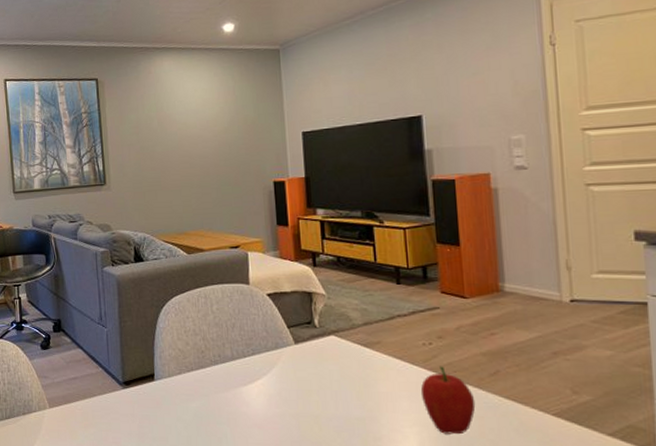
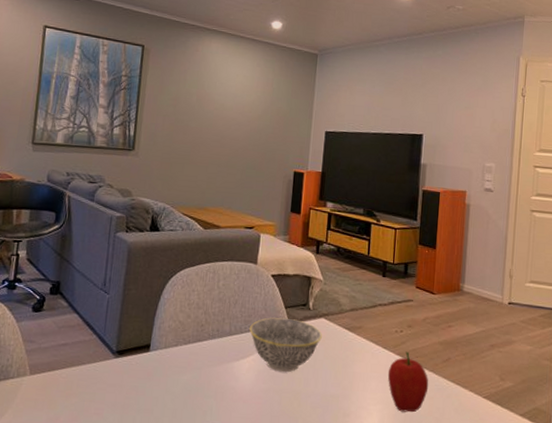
bowl: none [252,338,335,396] -> present [249,317,322,373]

